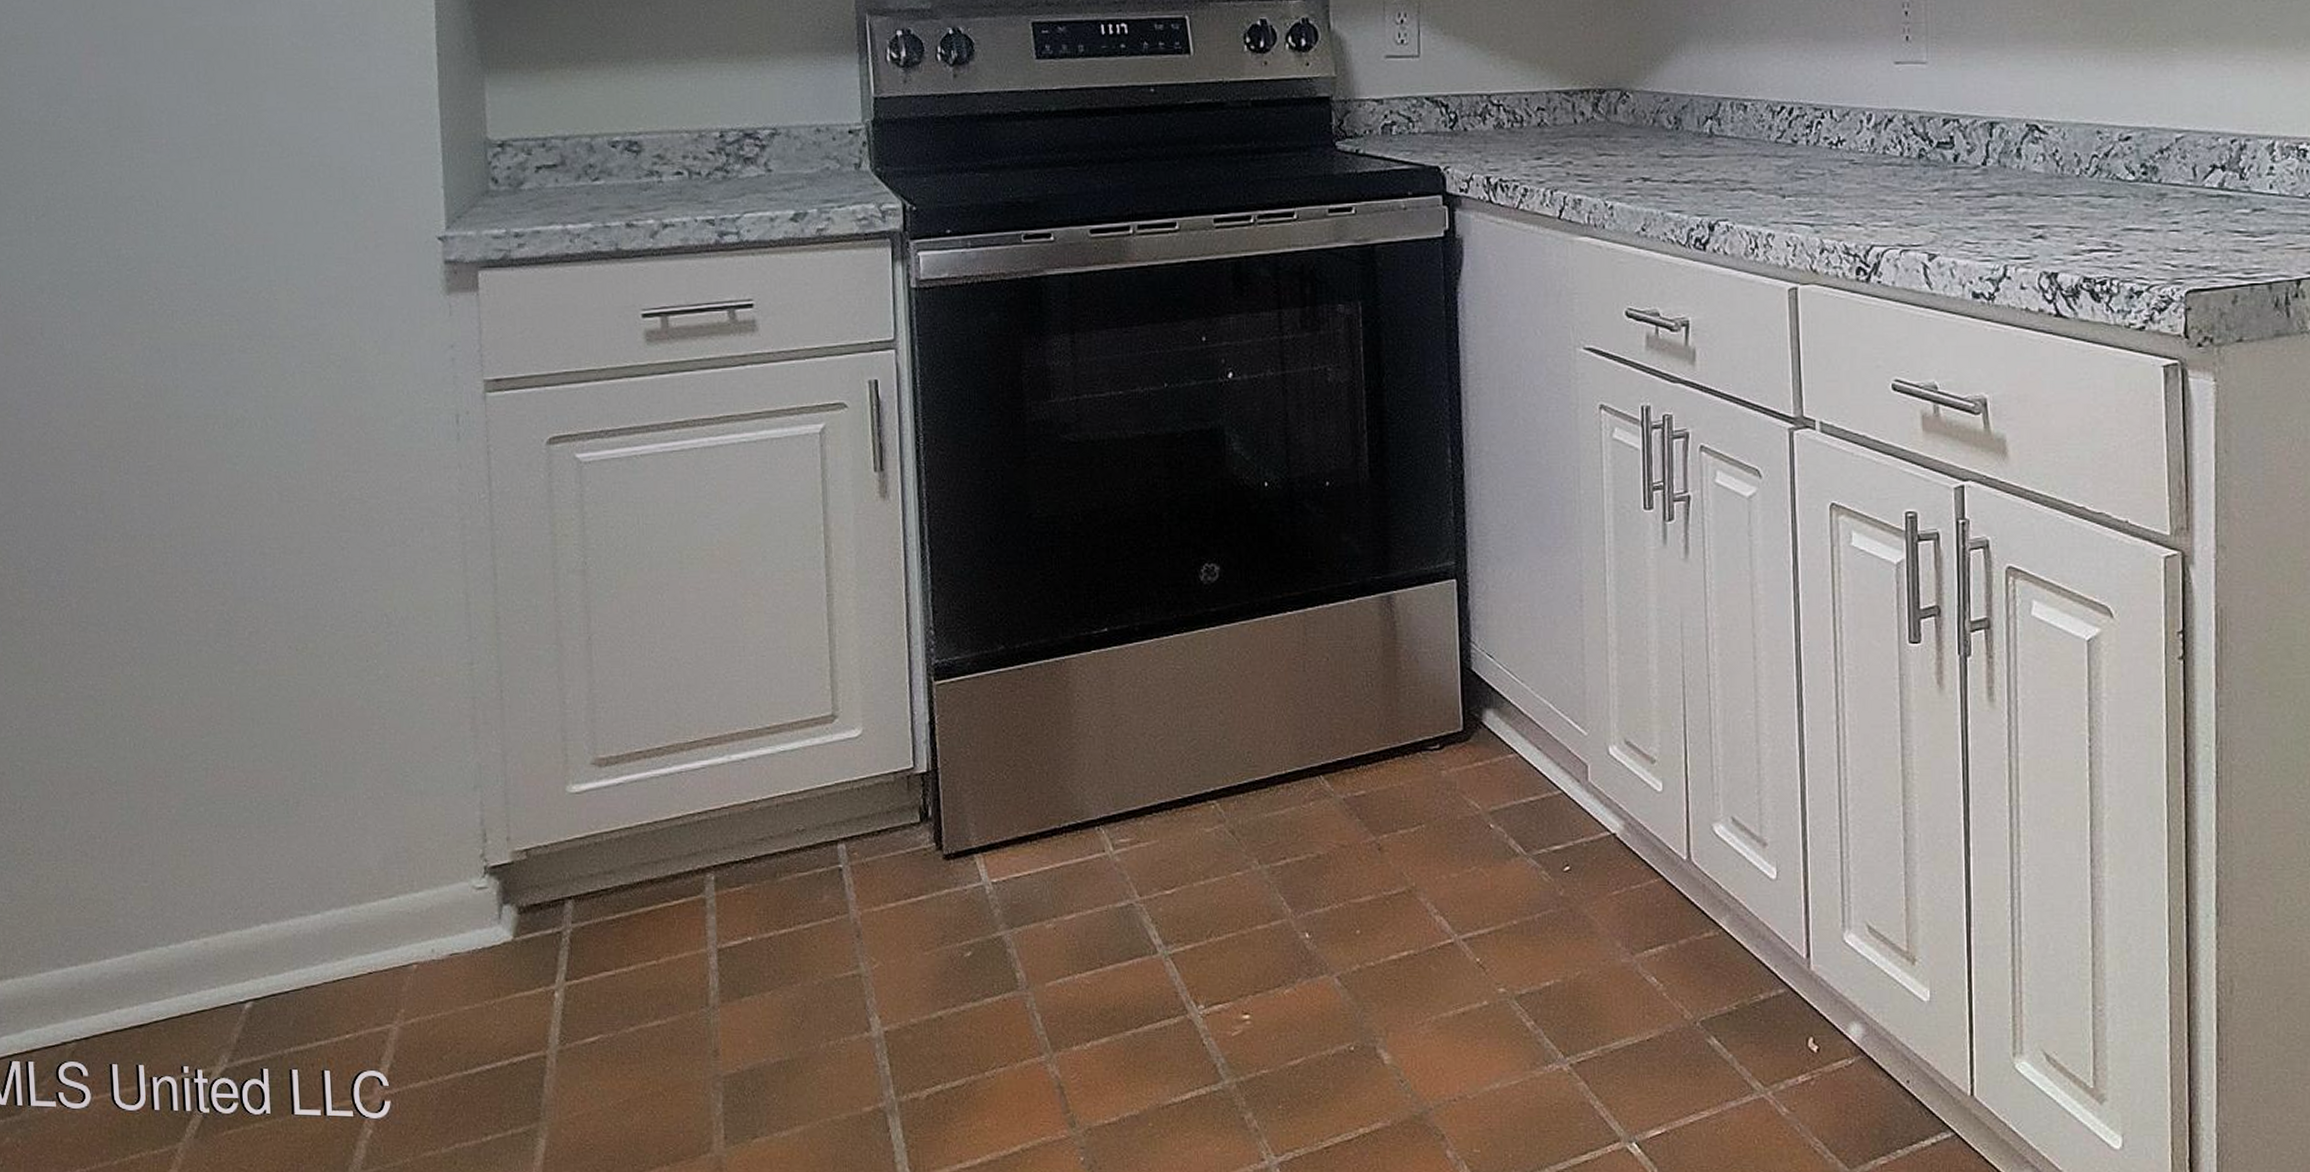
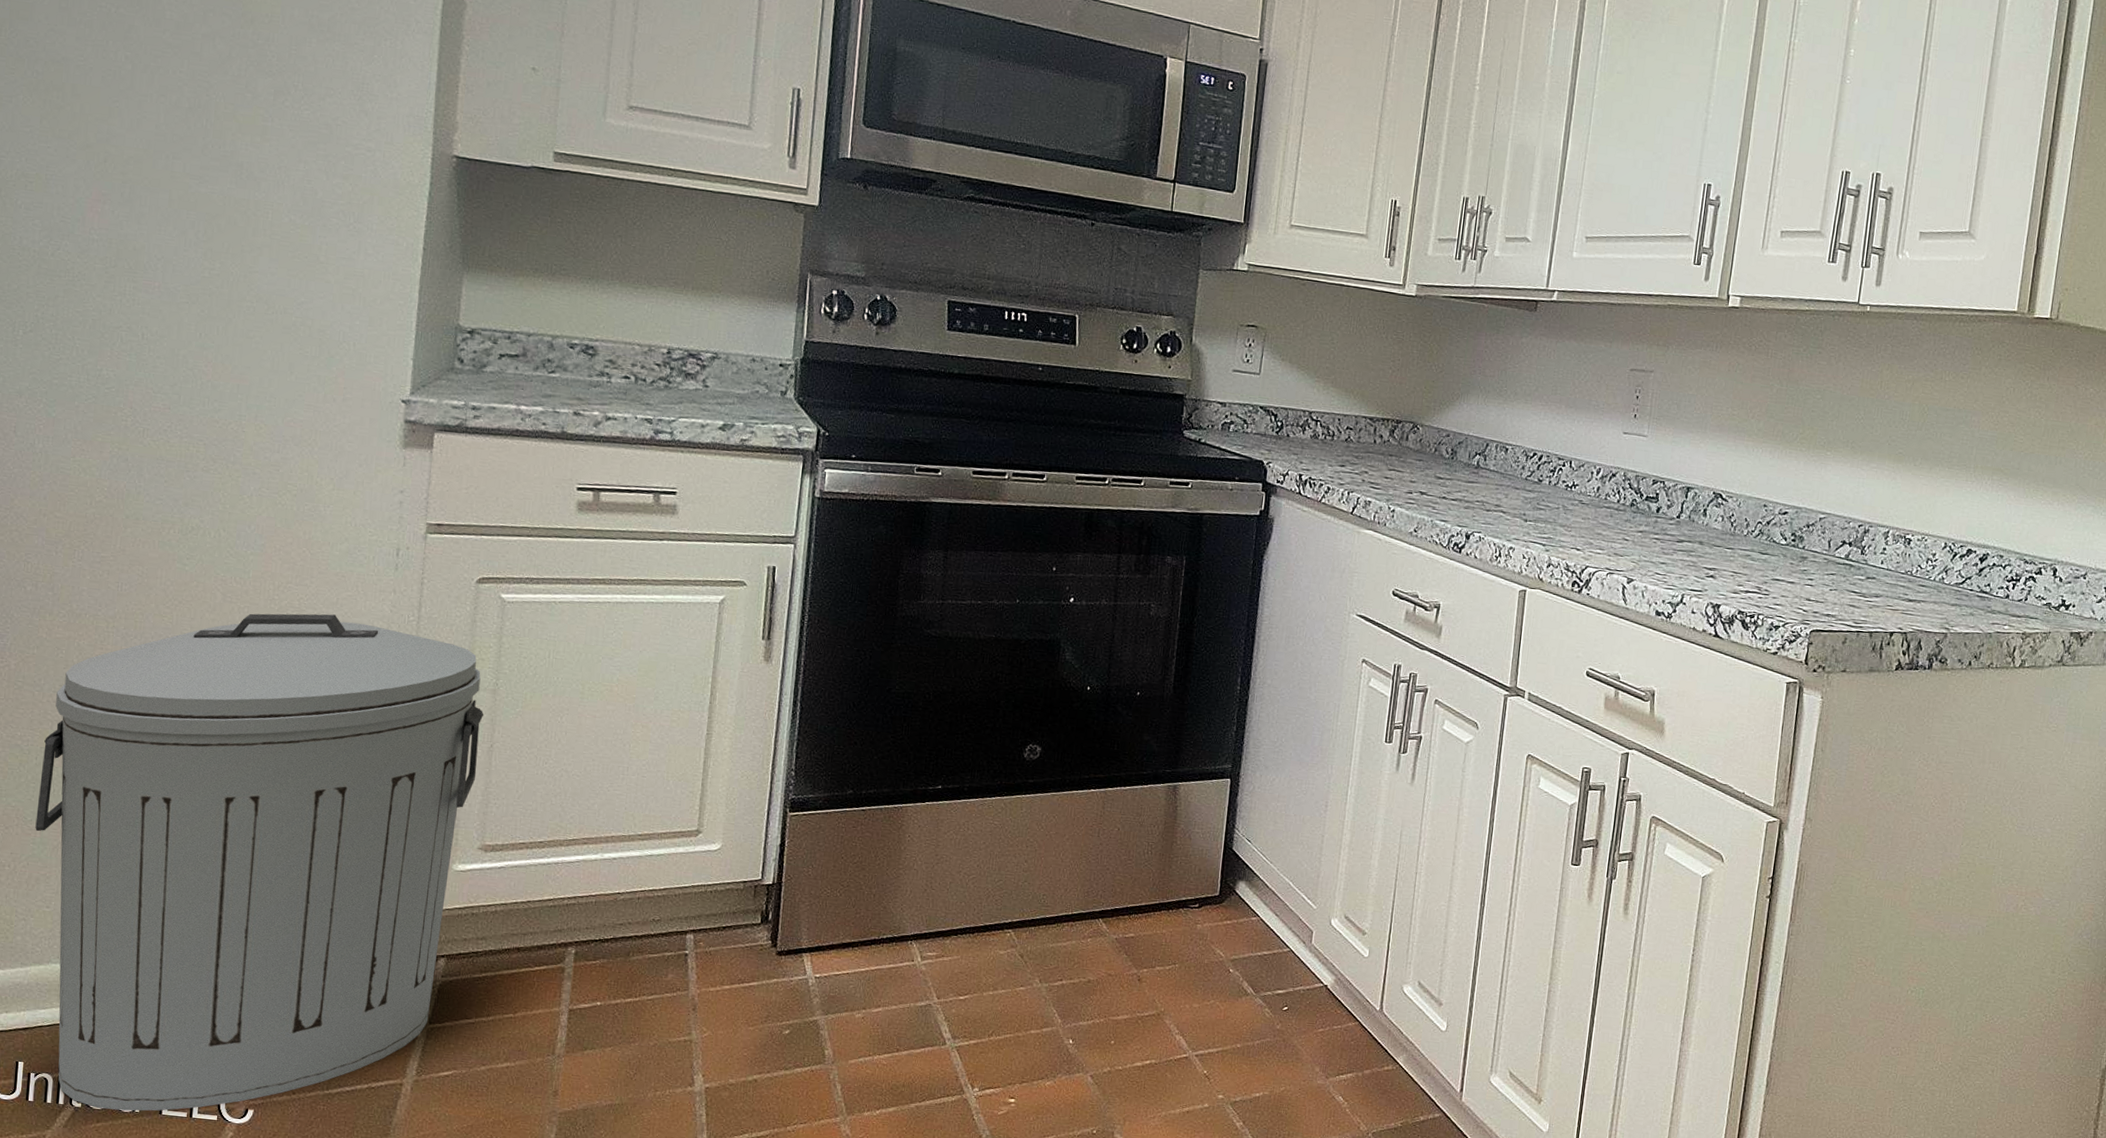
trash can: none [117,502,578,1113] -> present [35,613,484,1111]

